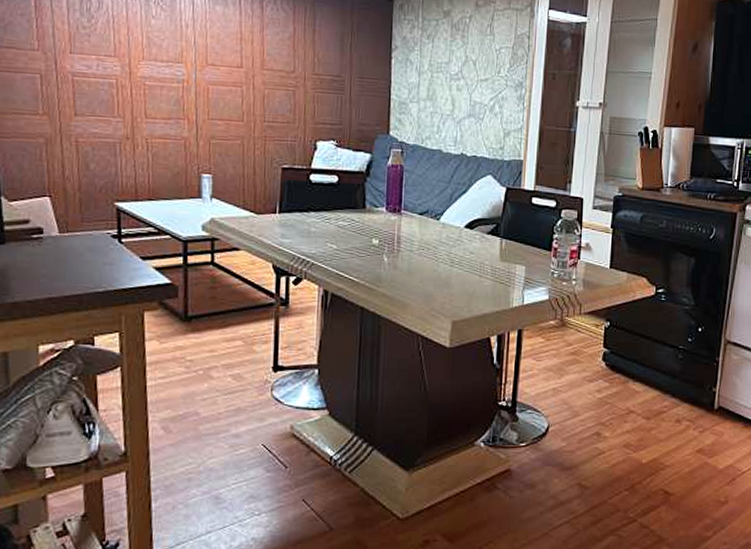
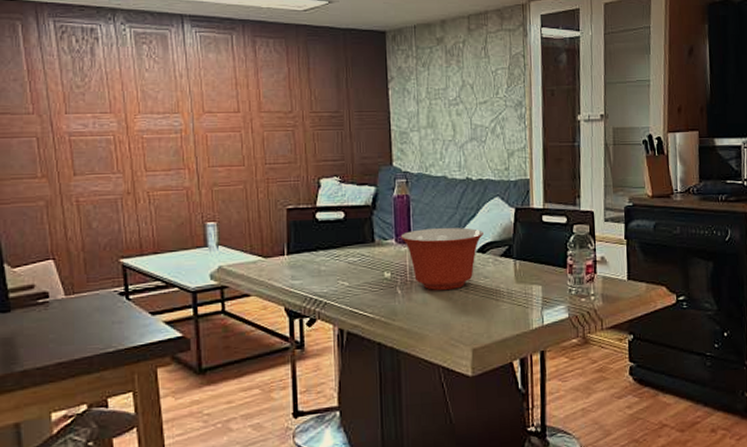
mixing bowl: none [391,200,473,262] -> present [400,227,483,290]

